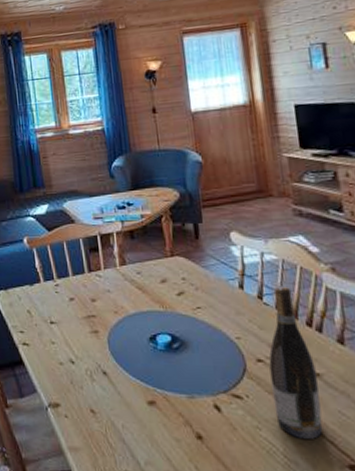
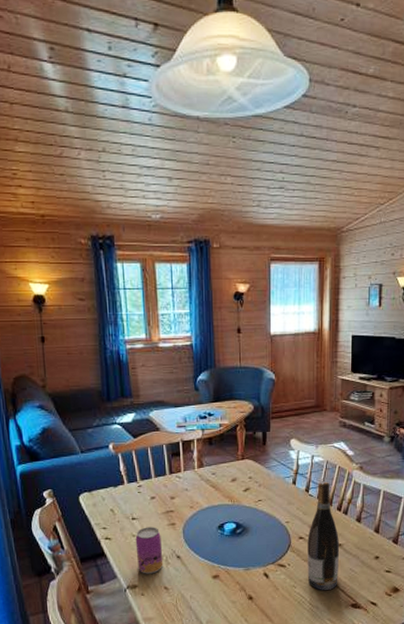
beverage can: none [55,333,88,392] -> present [135,527,163,574]

